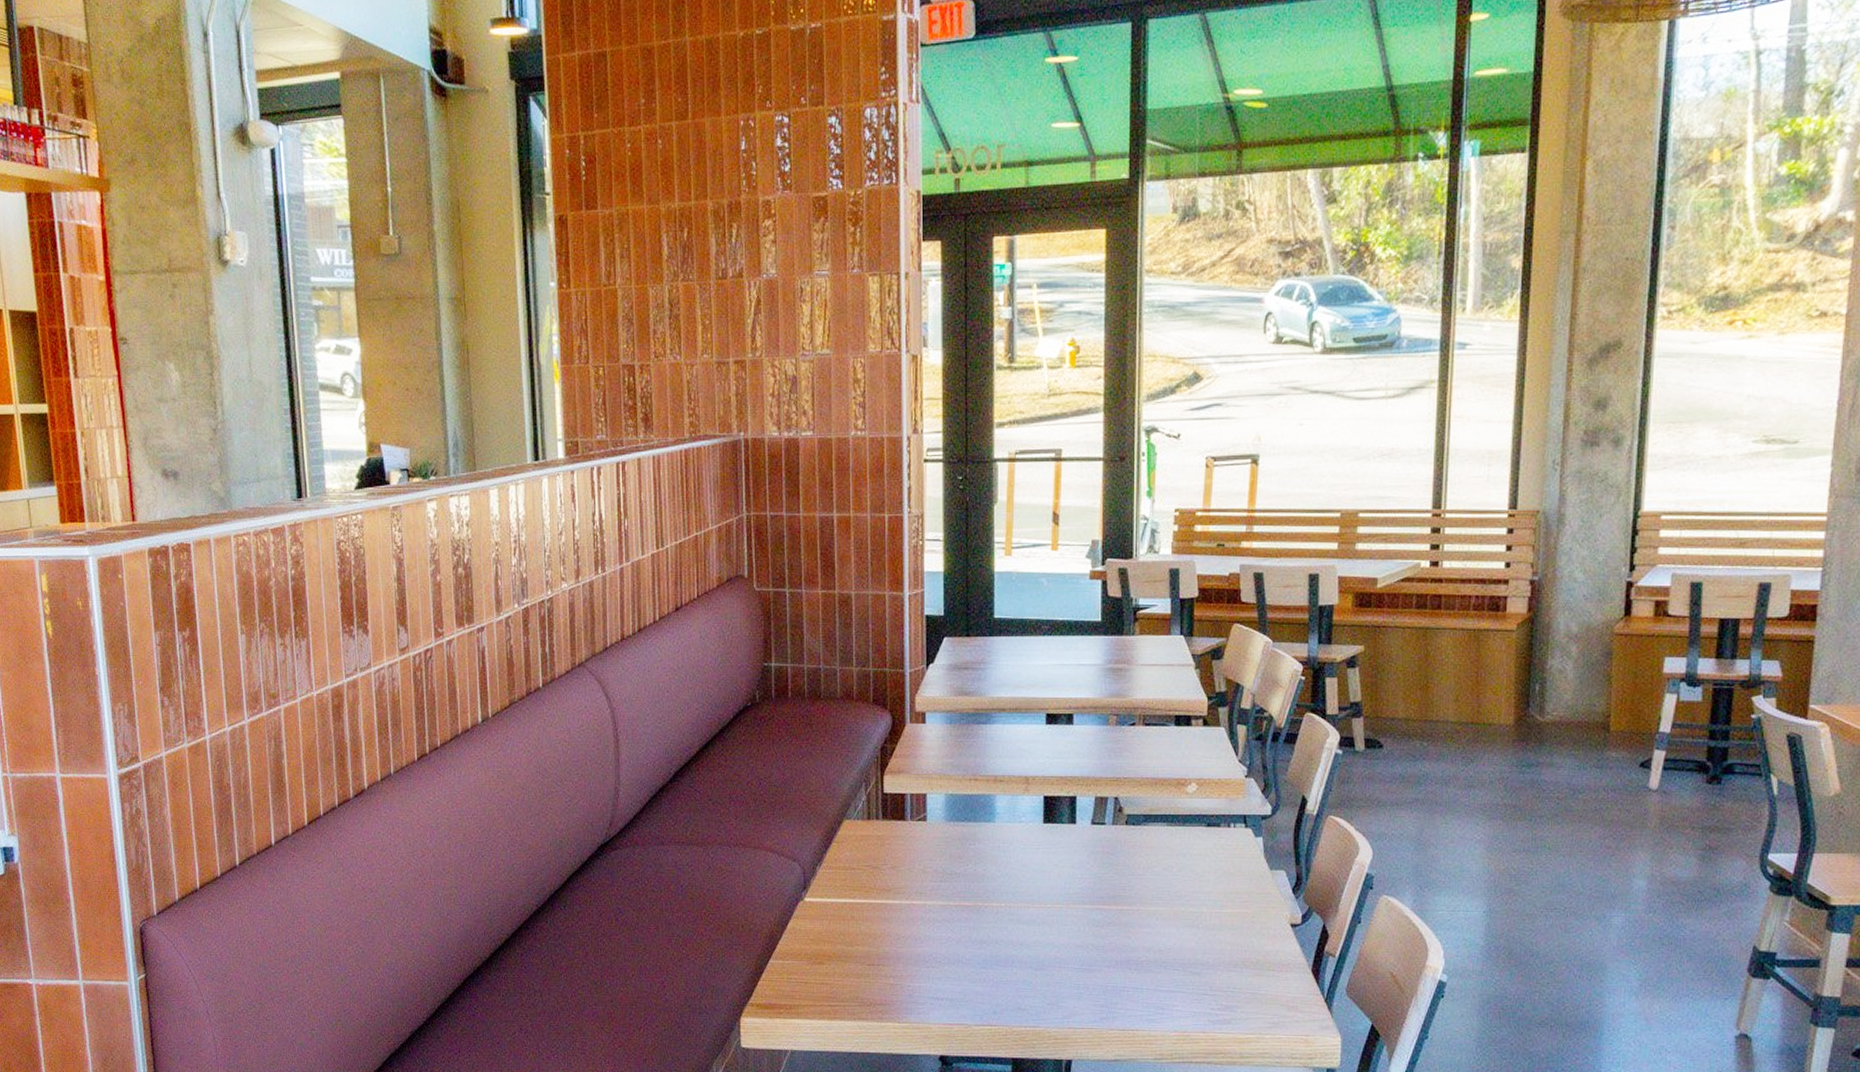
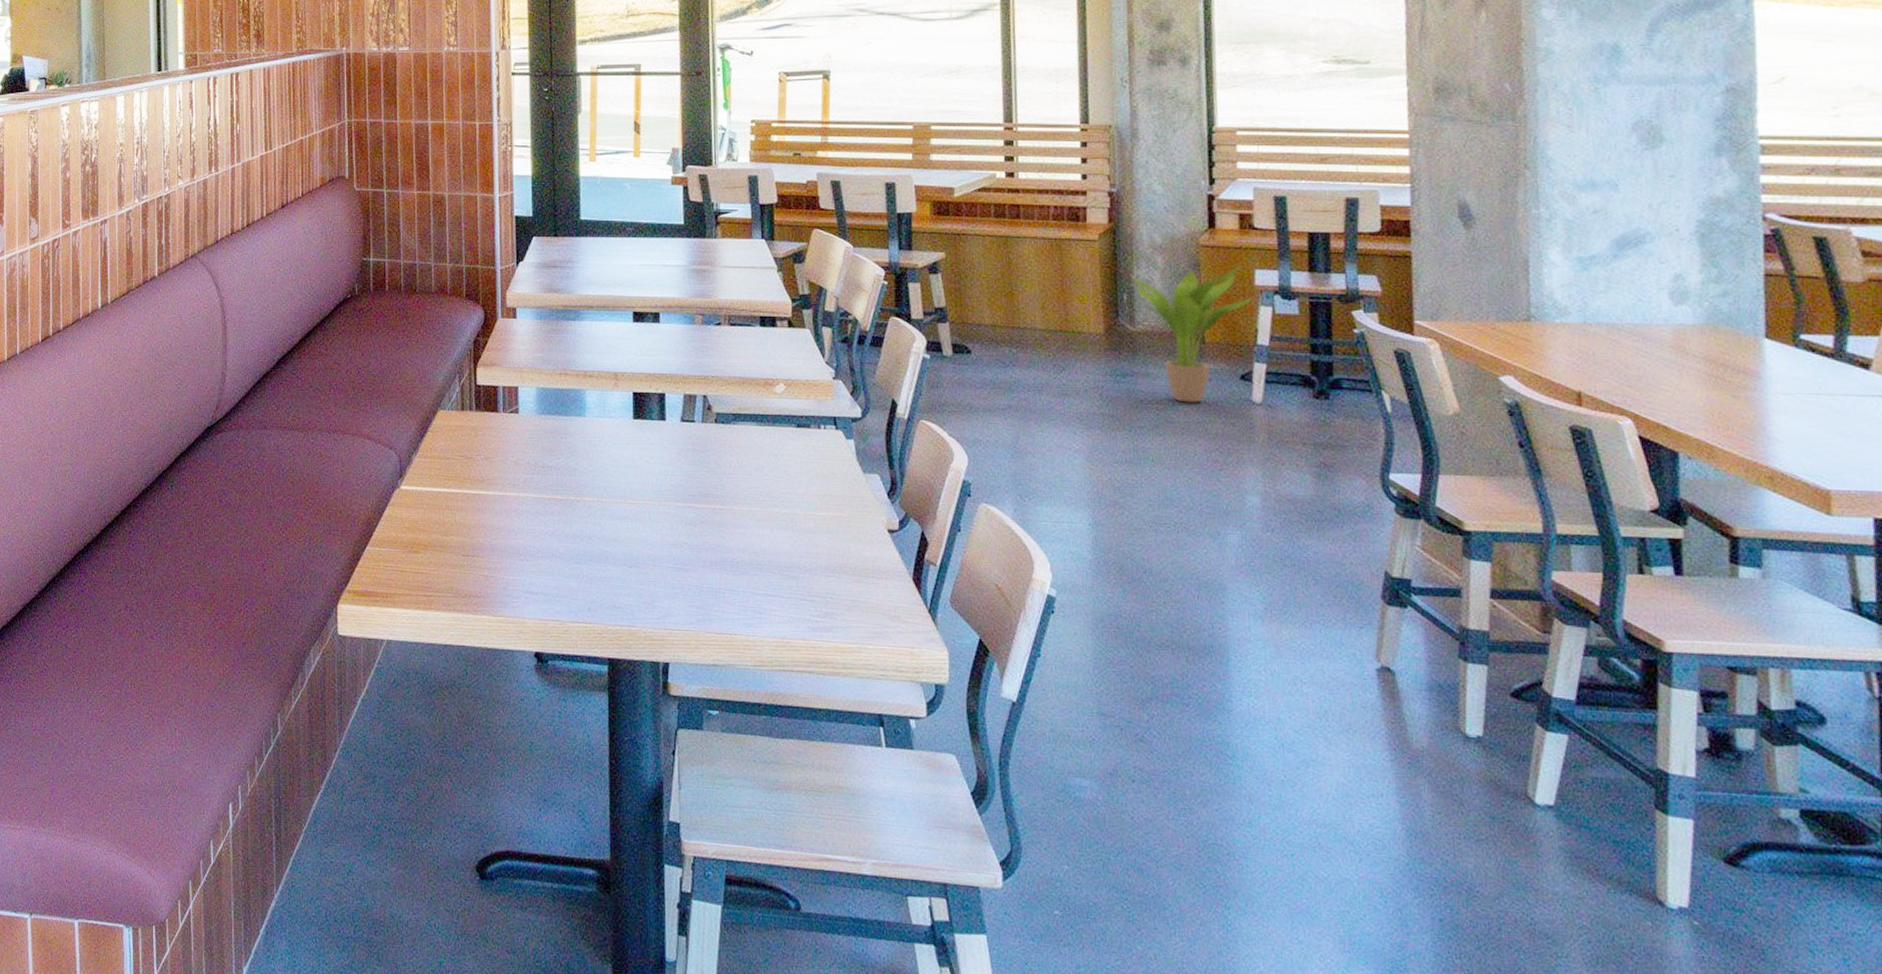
potted plant: none [1544,652,1660,791] -> present [1130,264,1253,403]

